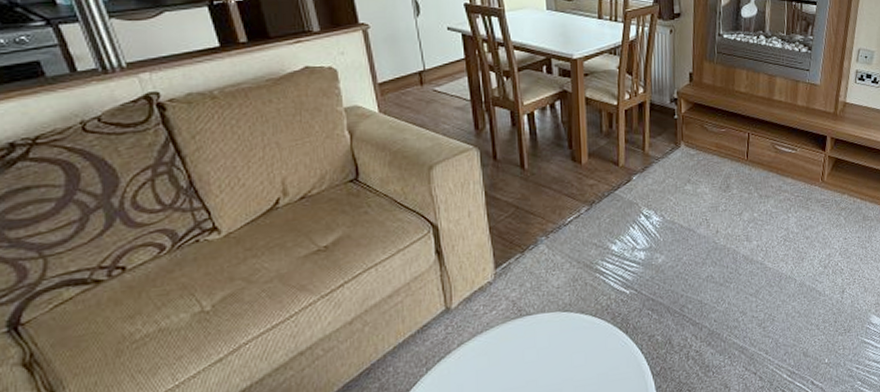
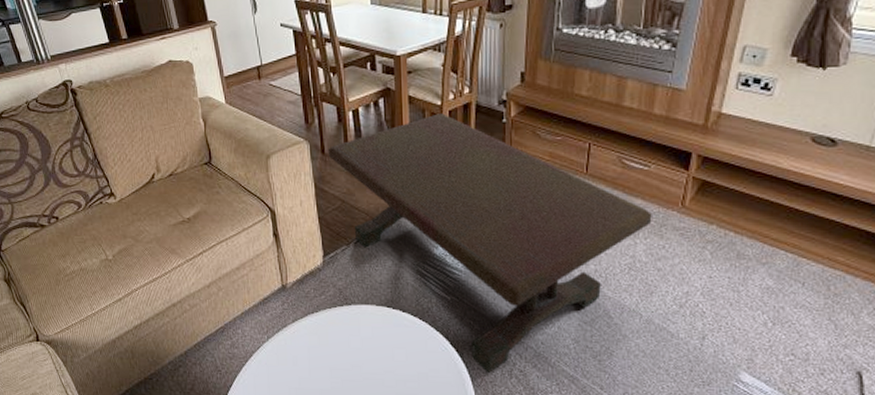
coffee table: none [500,113,800,361] -> present [327,113,652,374]

